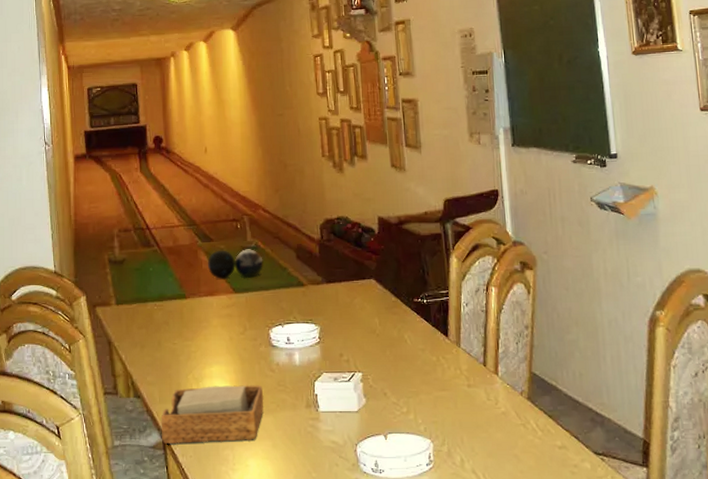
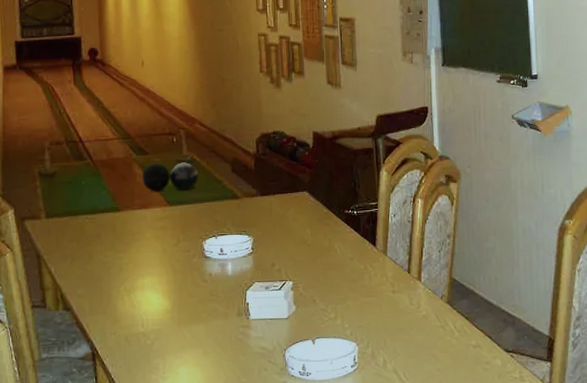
napkin holder: present [160,385,264,444] -> none [90,295,196,355]

